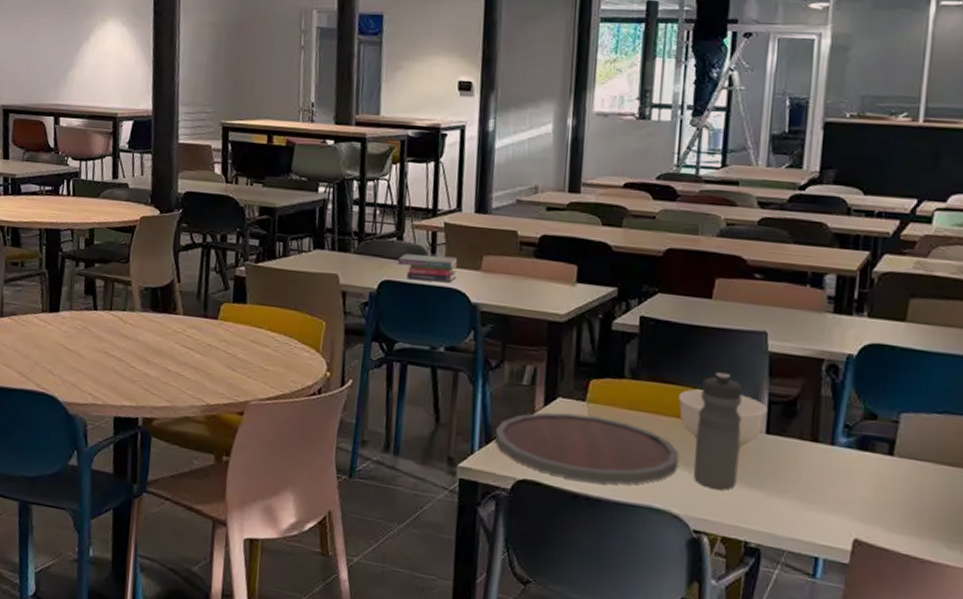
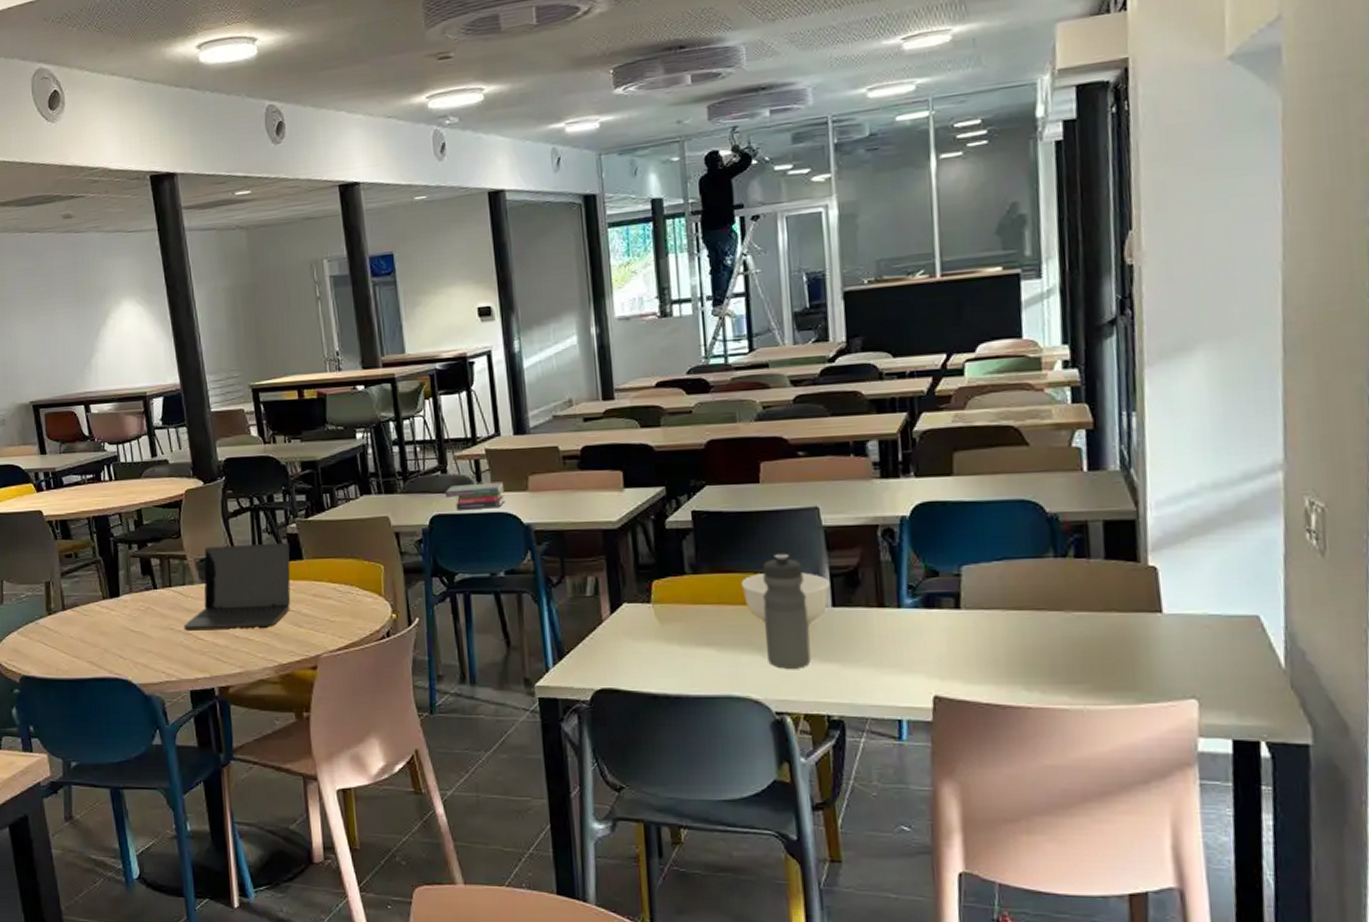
laptop: none [118,276,236,367] -> present [184,543,291,631]
tray: present [494,411,679,484] -> none [566,616,751,681]

